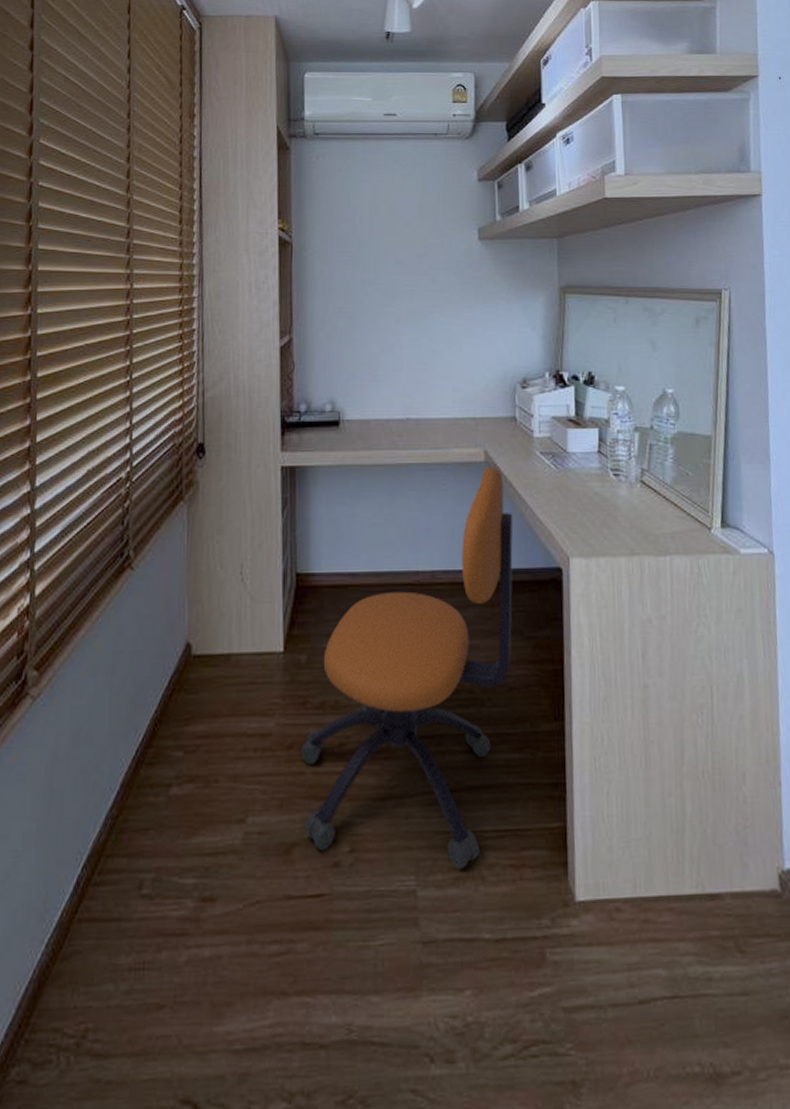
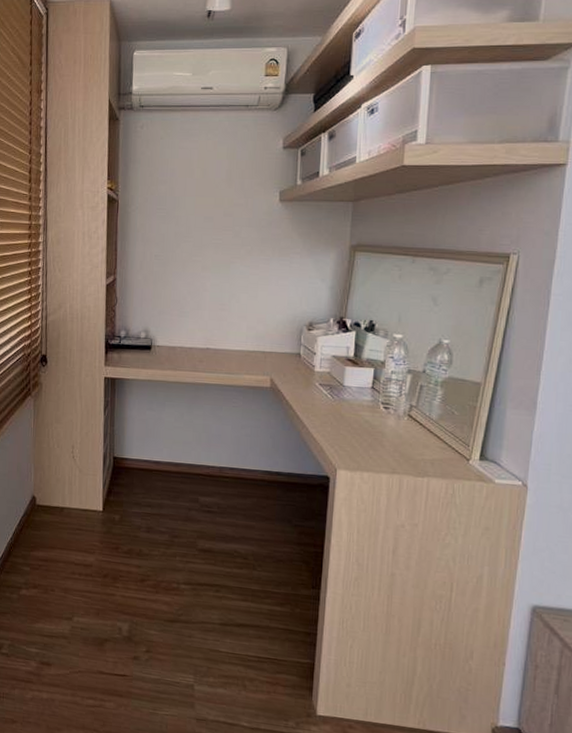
office chair: present [300,466,513,870] -> none [112,391,291,678]

